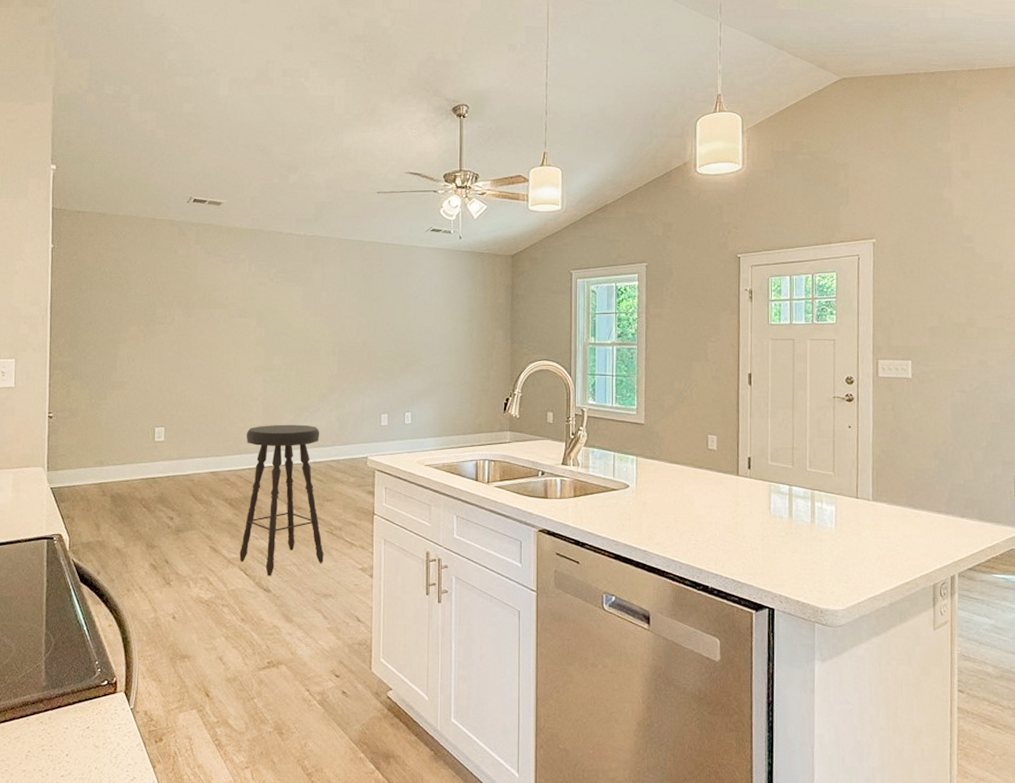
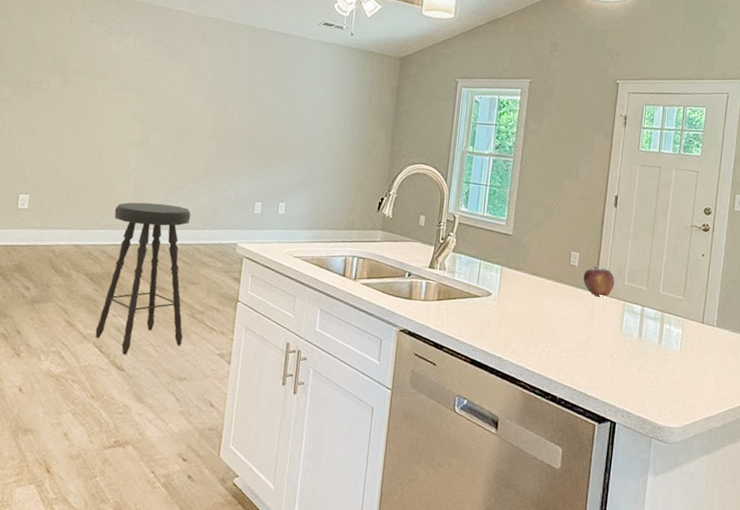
fruit: none [723,448,758,480] -> present [583,266,615,297]

